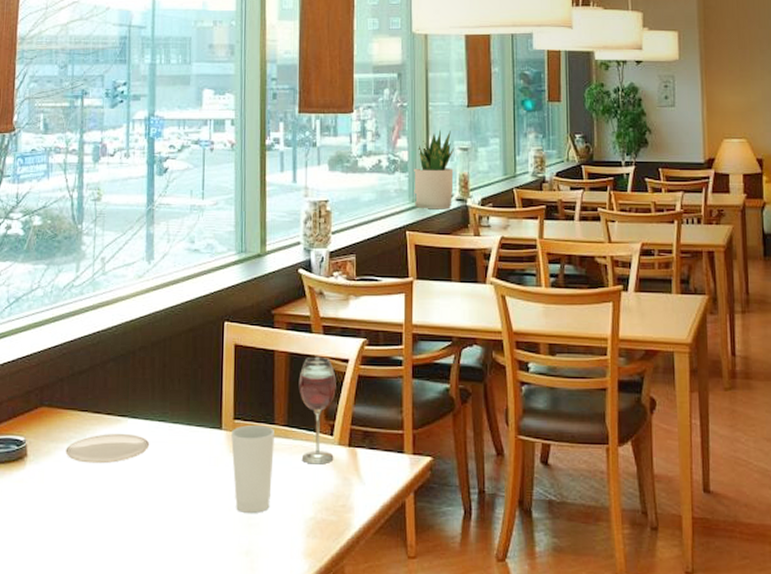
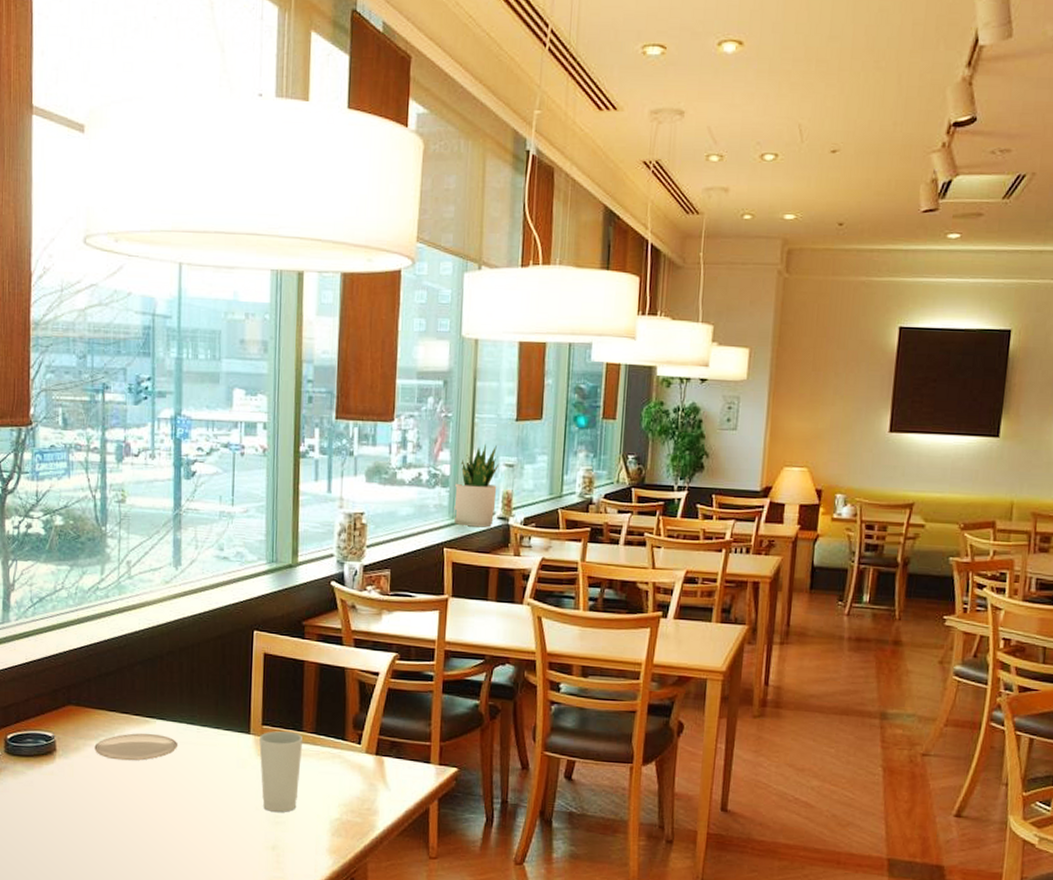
wineglass: present [298,356,336,465] -> none [327,668,366,771]

